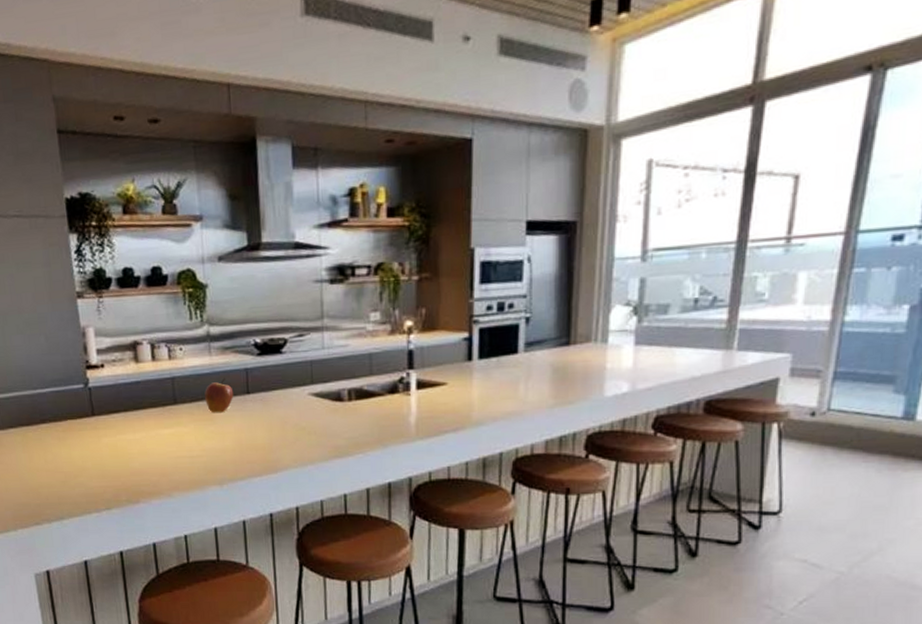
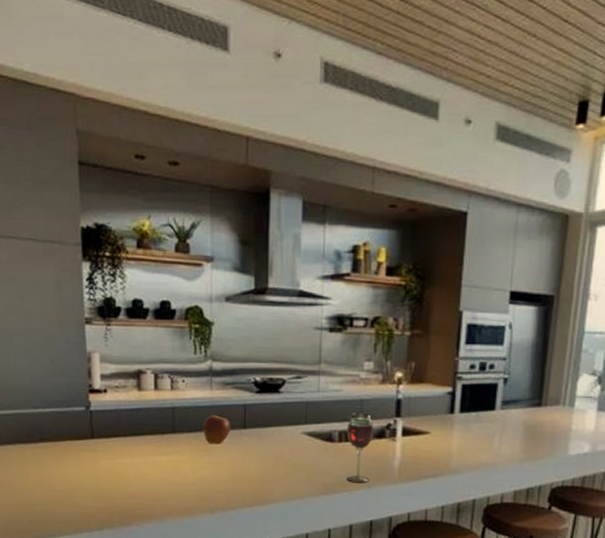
wineglass: none [356,367,386,444] -> present [346,413,374,483]

